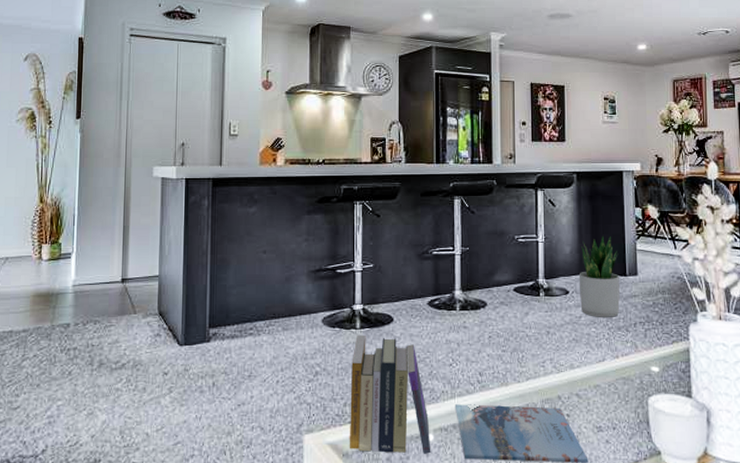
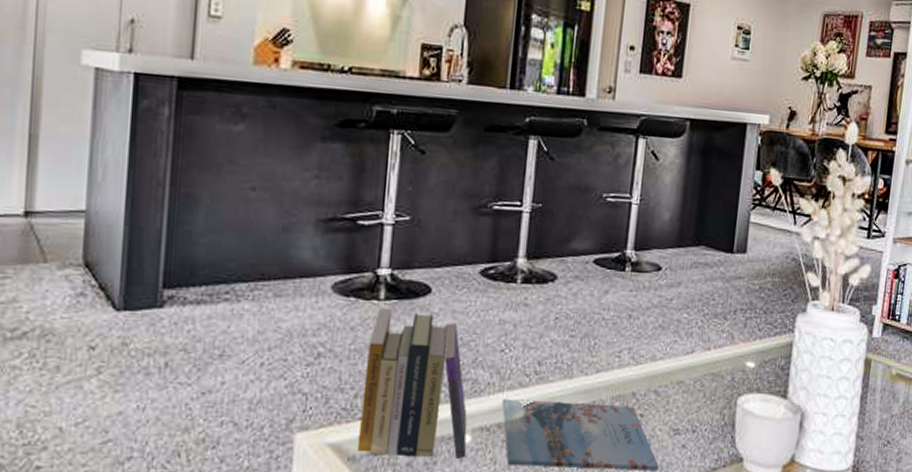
planter: present [580,235,620,317] -> none [673,201,728,302]

